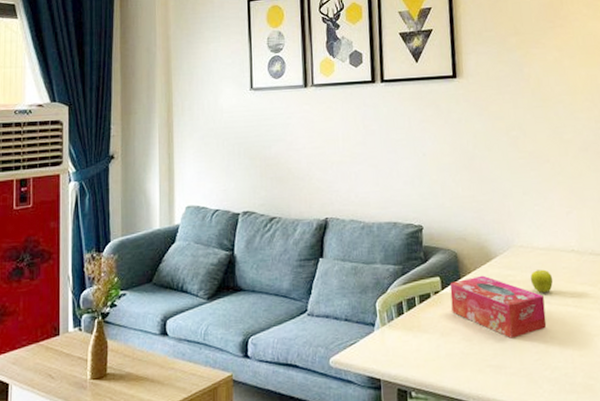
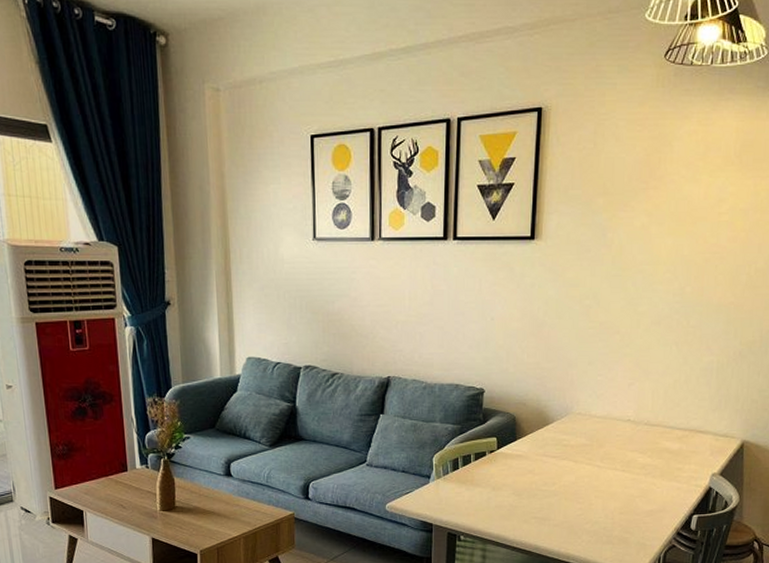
tissue box: present [449,275,547,339] -> none [505,438,594,495]
fruit: present [531,269,553,293] -> none [584,436,606,457]

